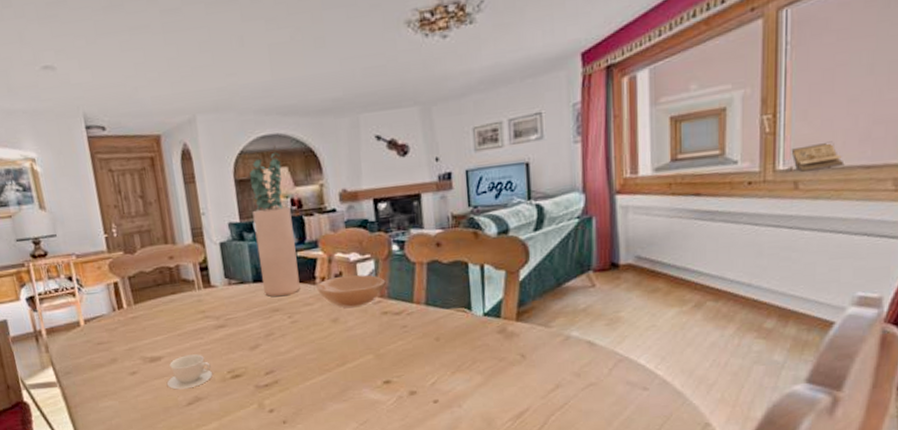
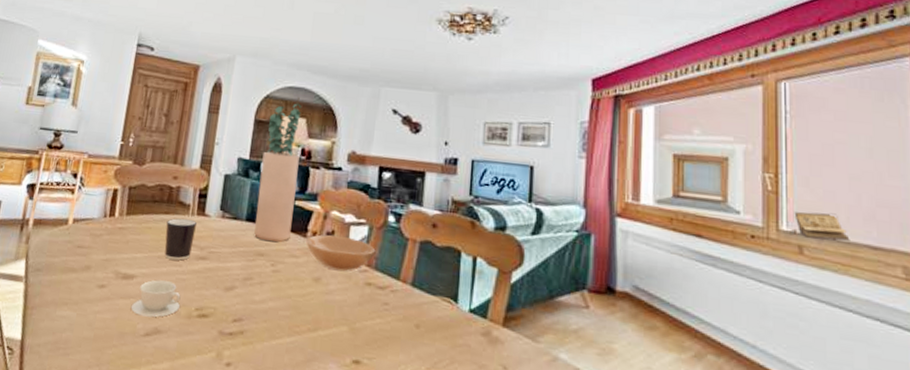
mug: none [176,294,209,335] -> present [164,218,198,261]

